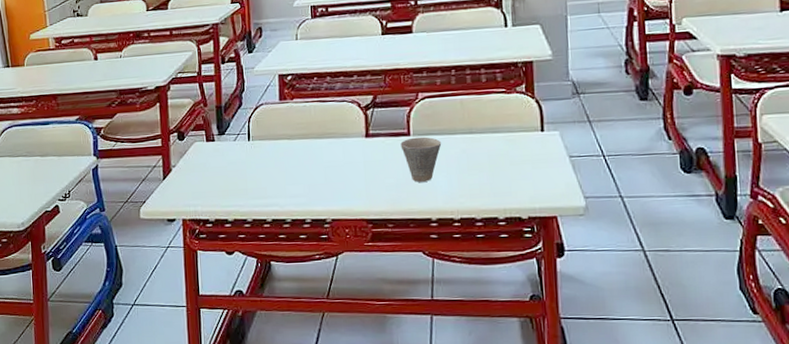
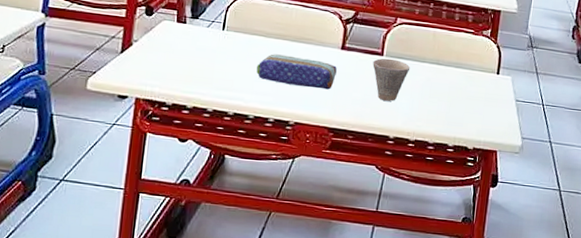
pencil case: none [286,153,365,183] -> present [256,54,337,90]

